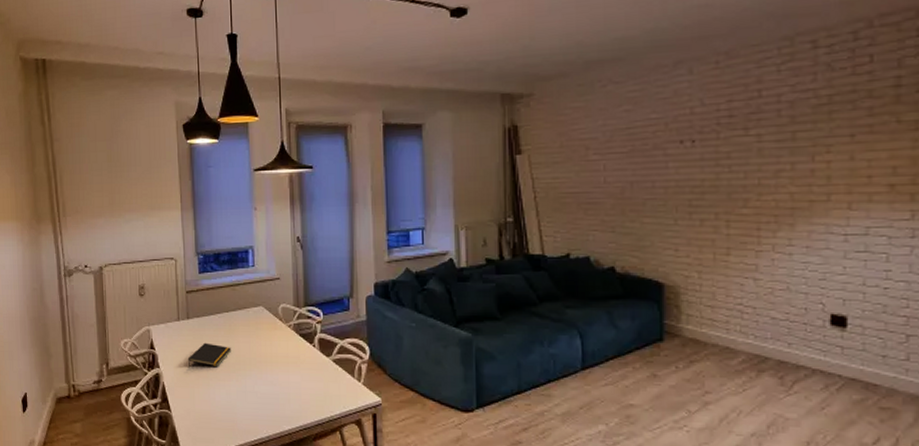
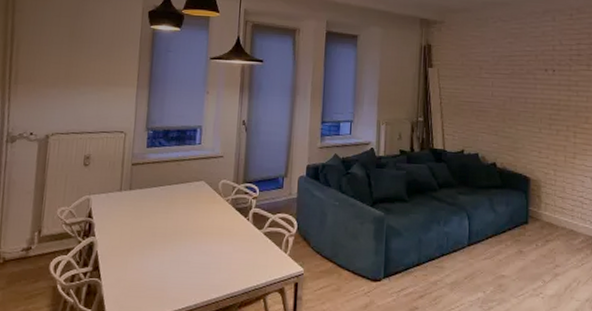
notepad: present [187,342,231,368] -> none [124,213,169,237]

